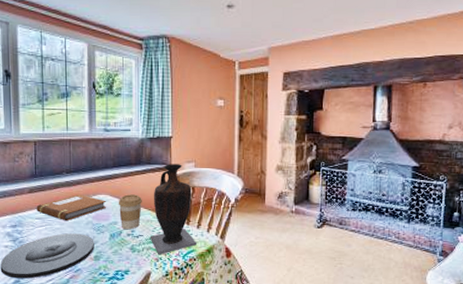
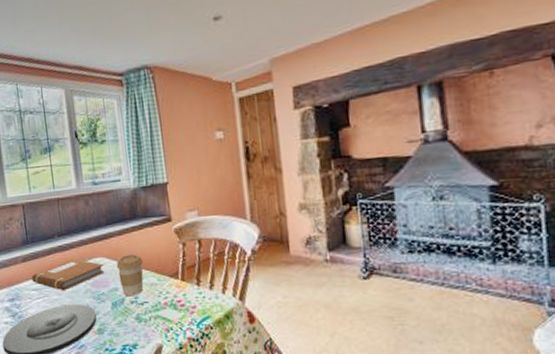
vase: present [149,164,196,255] -> none [154,214,211,325]

